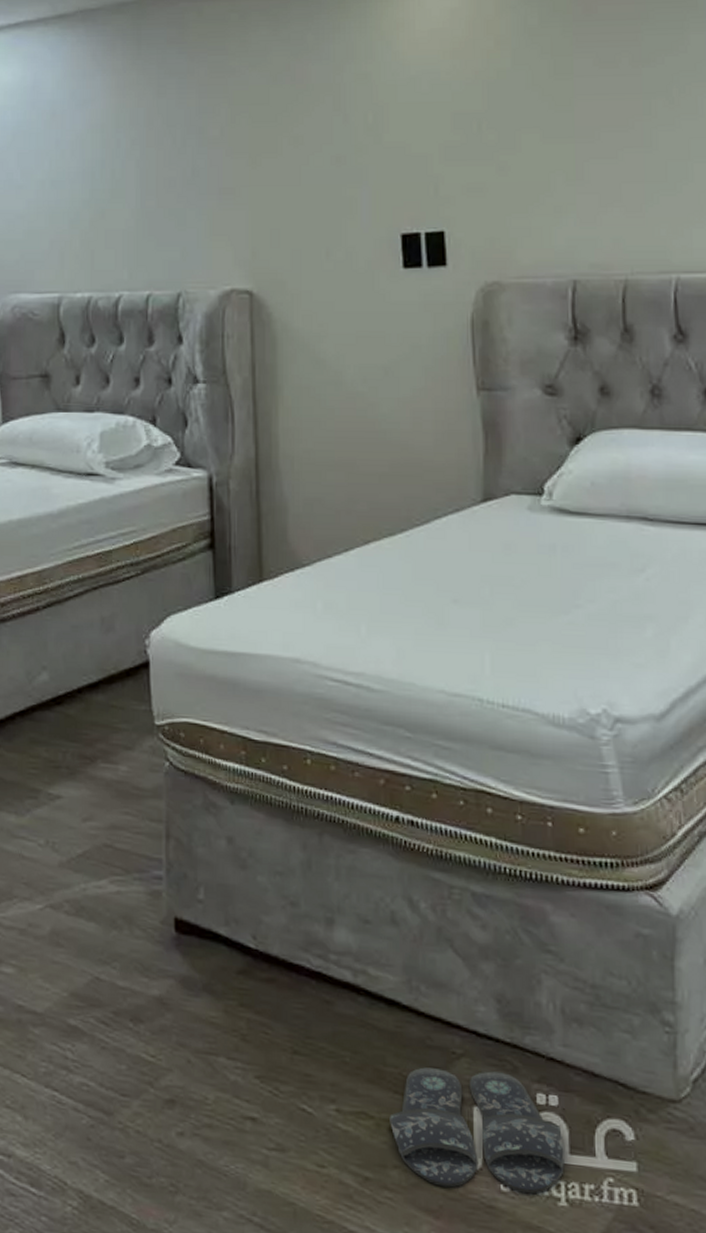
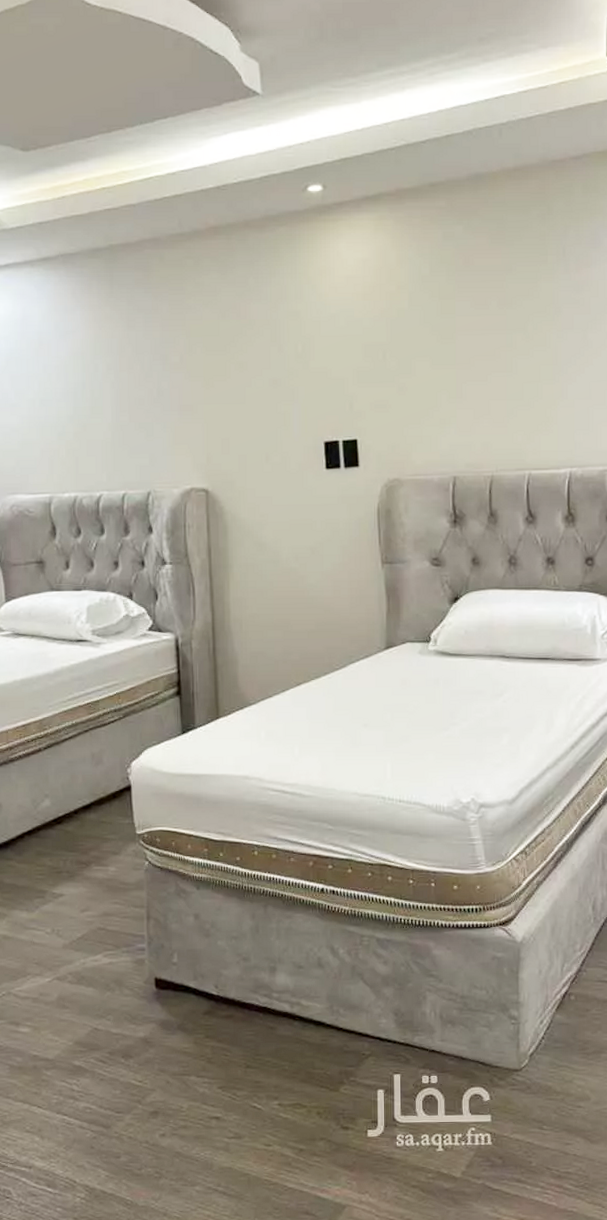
slippers: present [390,1067,564,1194] -> none [317,1064,441,1149]

